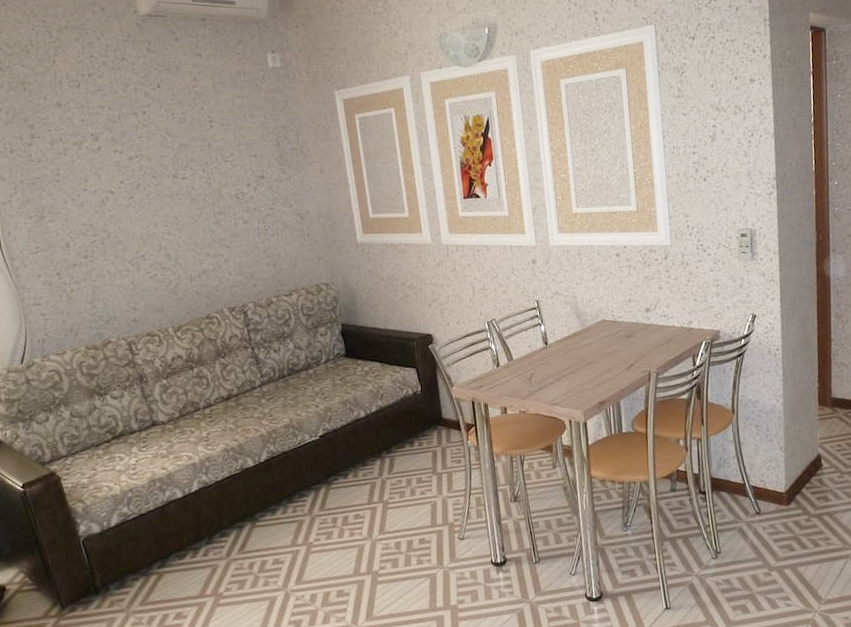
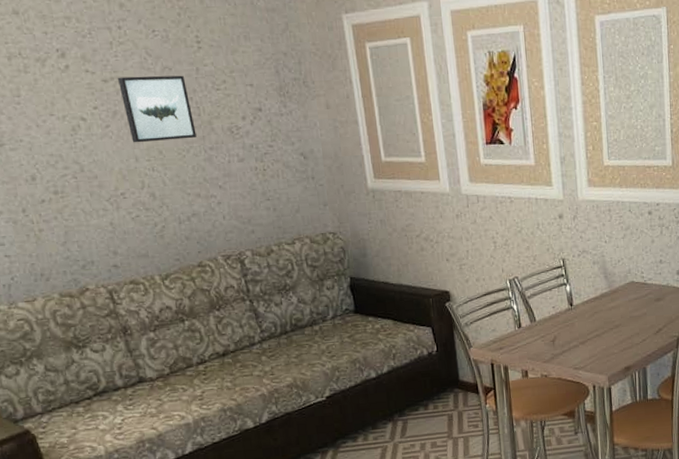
wall art: none [142,150,207,211] -> present [118,75,197,143]

